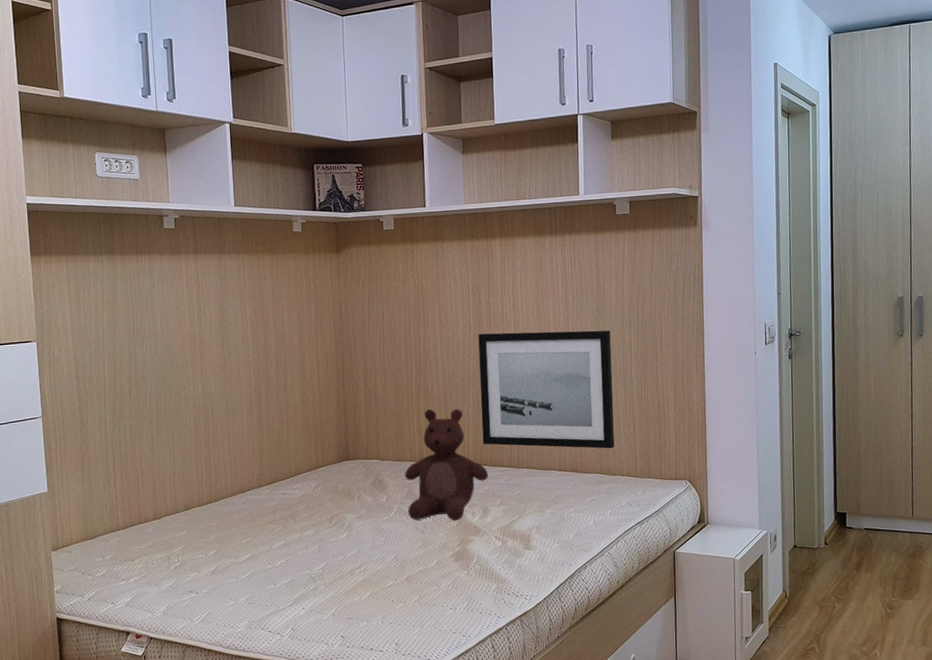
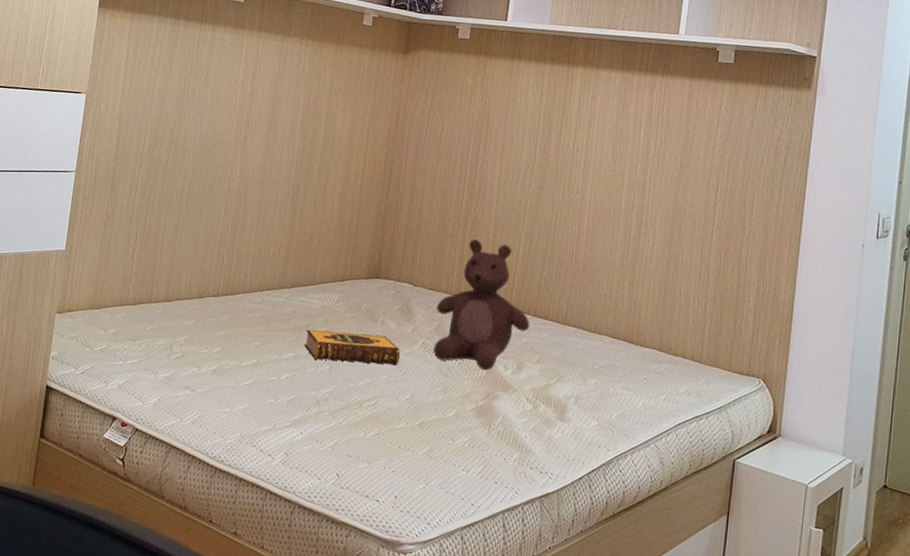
hardback book: none [291,509,379,543] -> present [304,329,400,366]
wall art: present [478,330,615,449] -> none [529,167,693,324]

